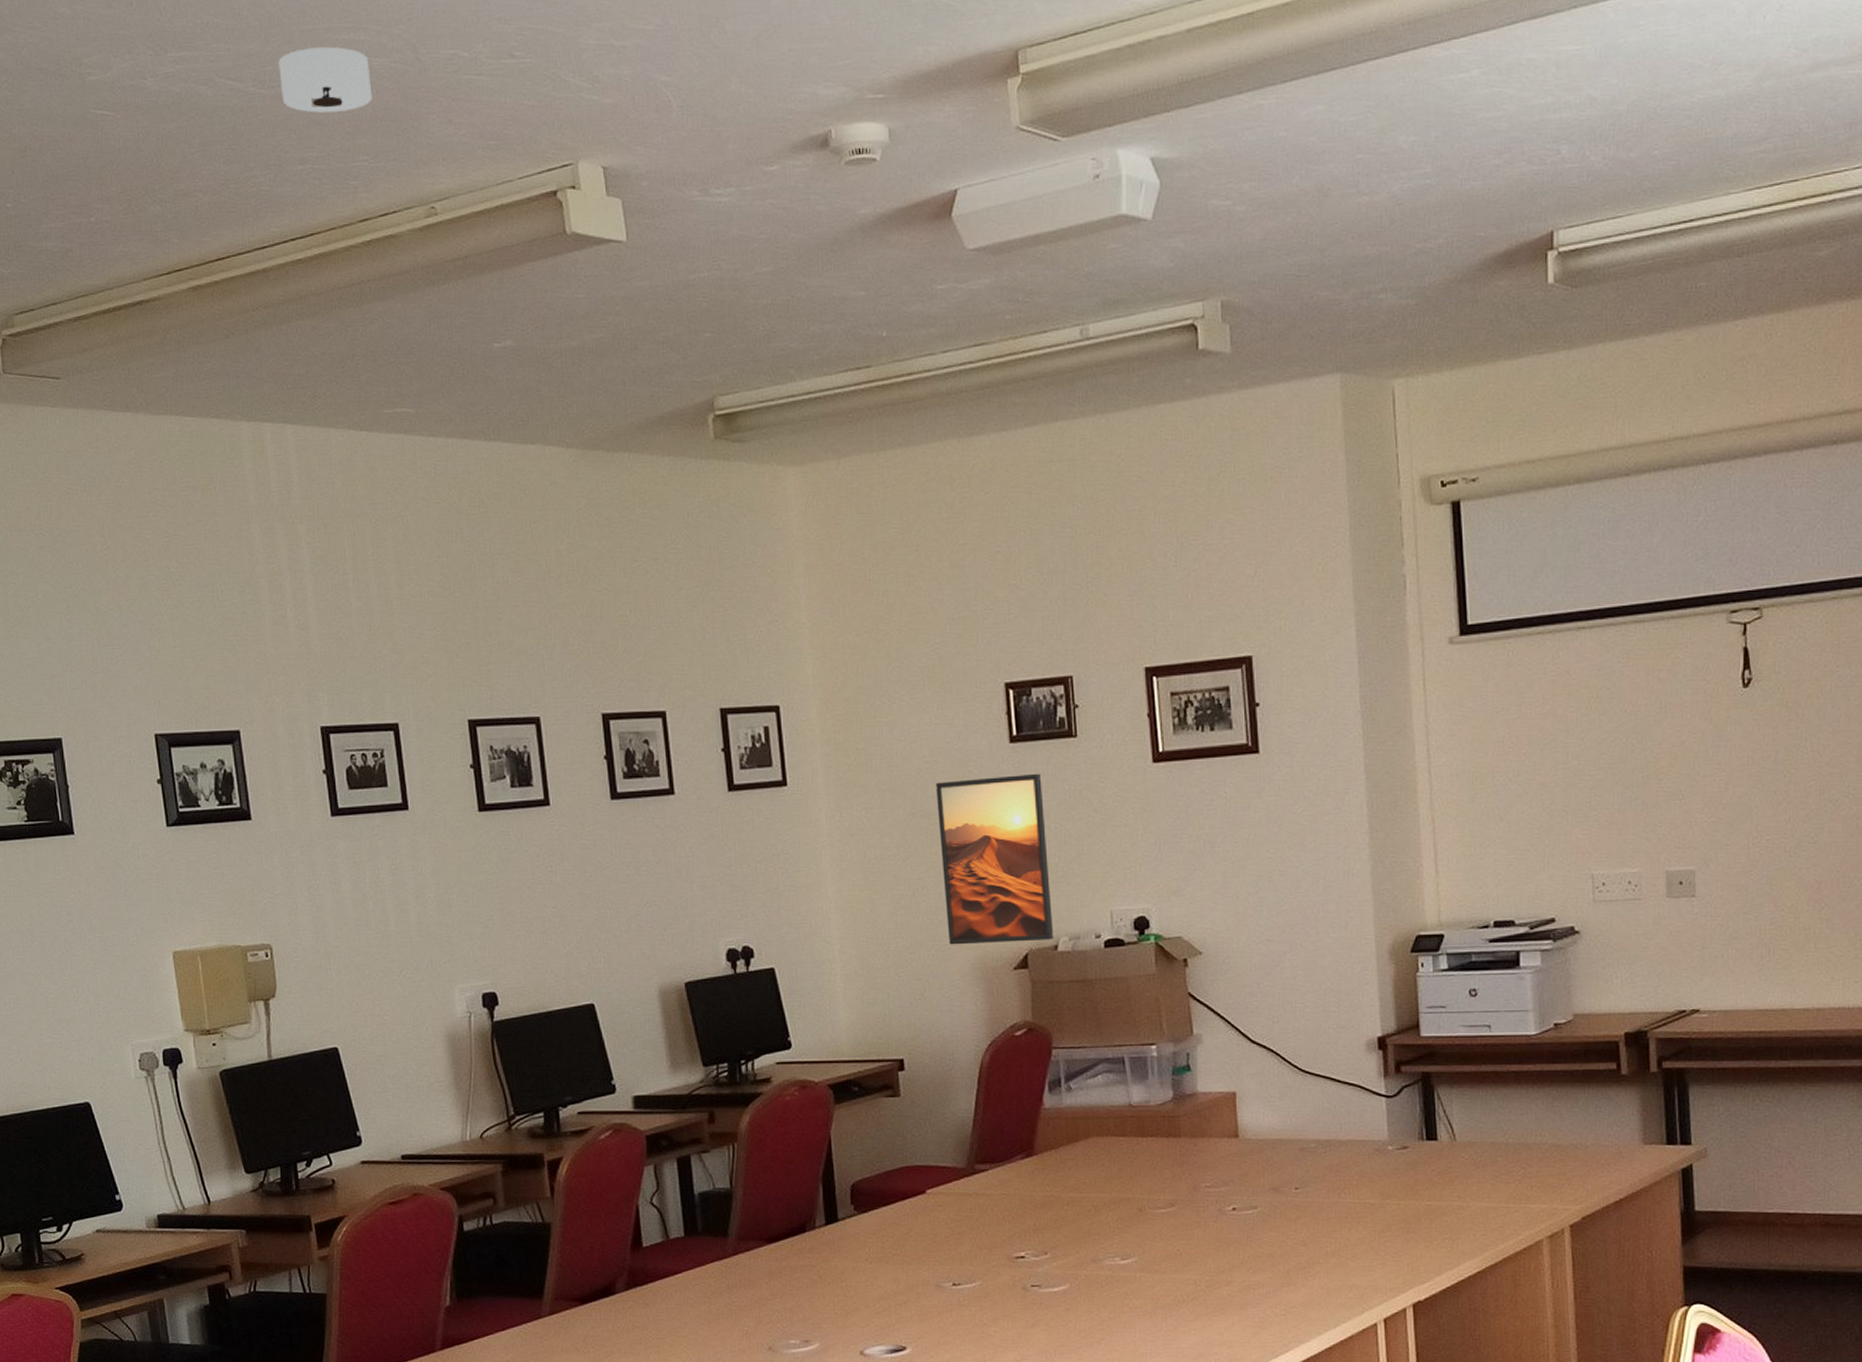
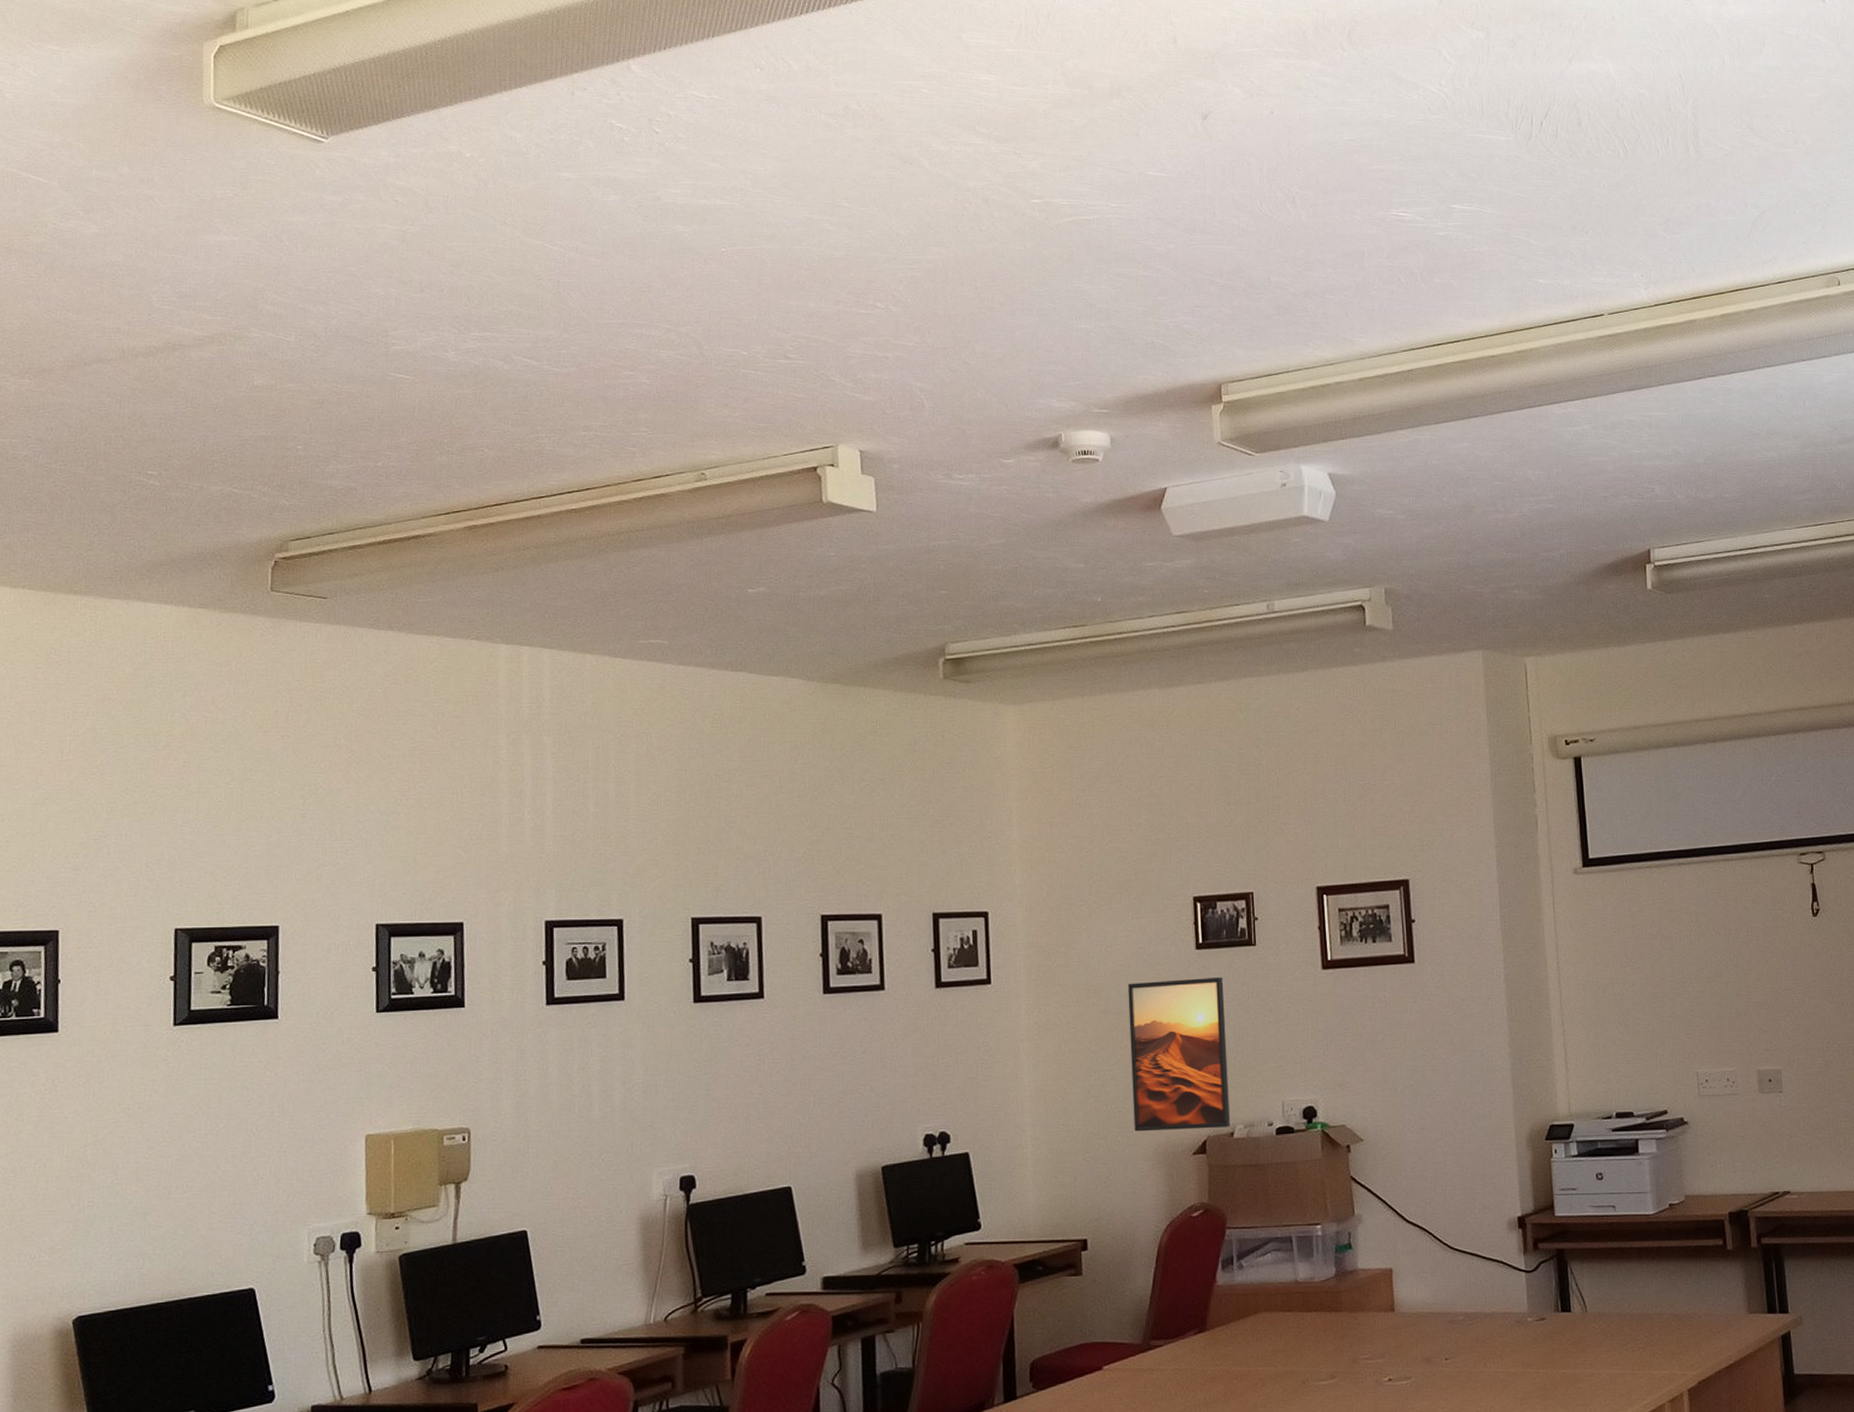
smoke detector: present [278,46,372,113] -> none [573,338,657,391]

